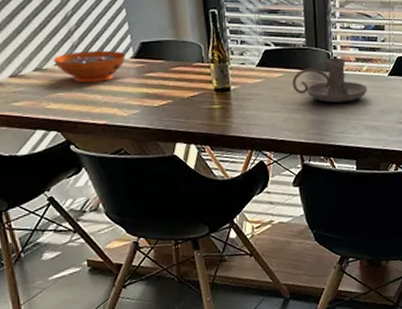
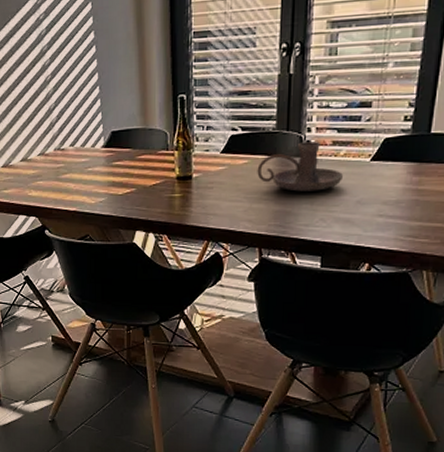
decorative bowl: present [54,50,126,83] -> none [37,140,97,172]

